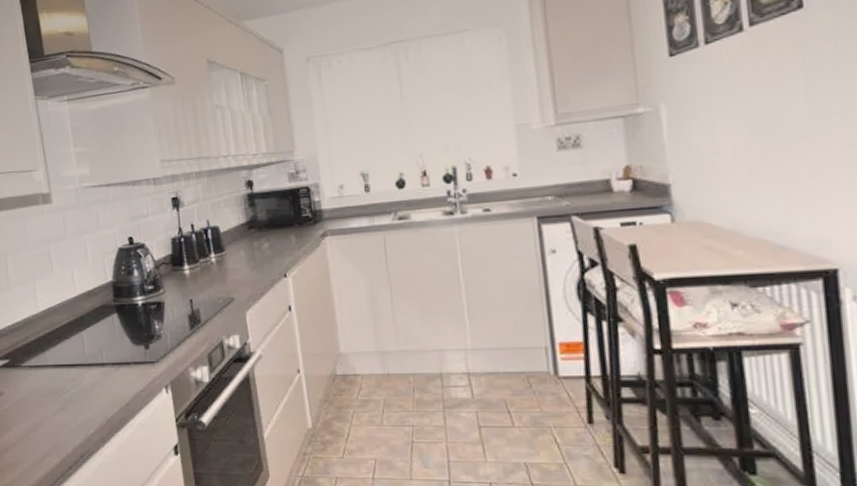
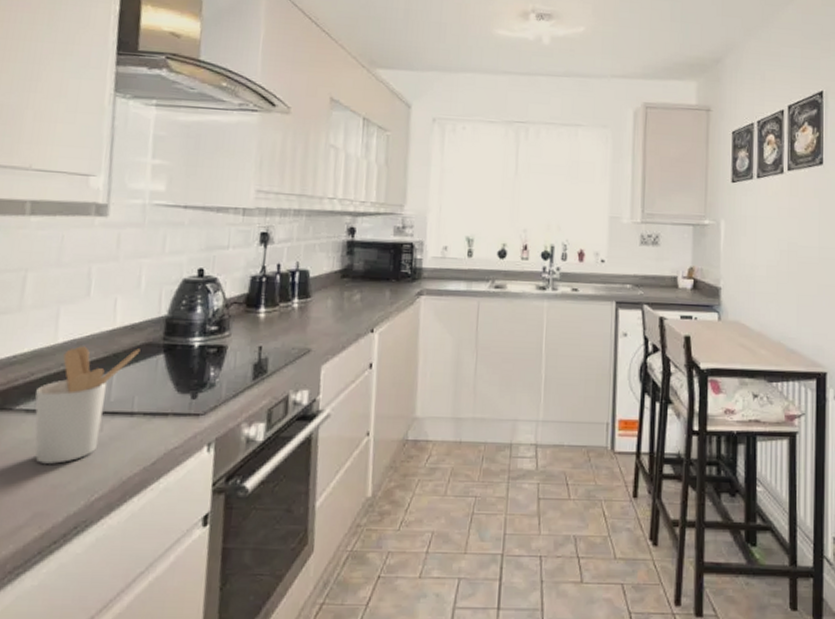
utensil holder: none [33,310,99,407] -> present [34,346,140,464]

